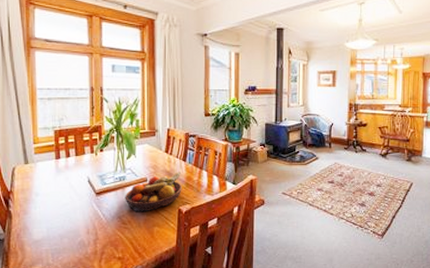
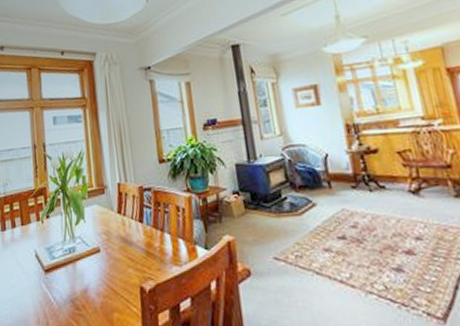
fruit bowl: present [125,172,182,212] -> none [76,237,142,294]

